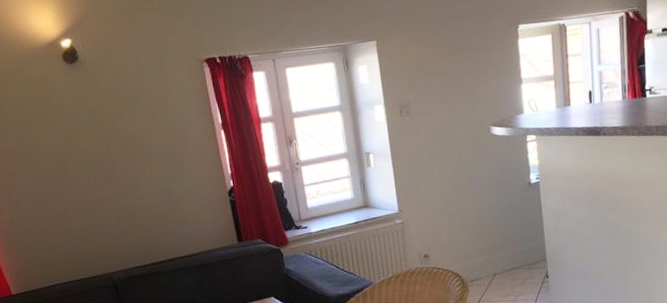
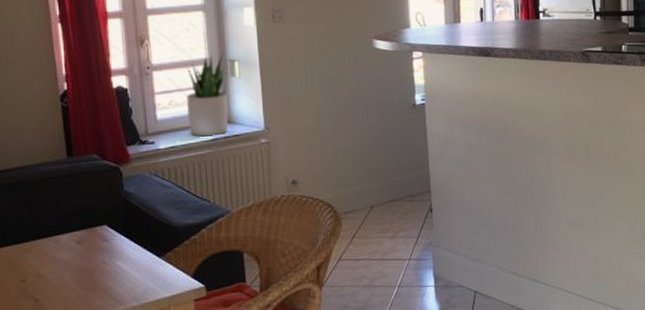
planter: none [329,148,368,221] -> present [186,54,229,137]

